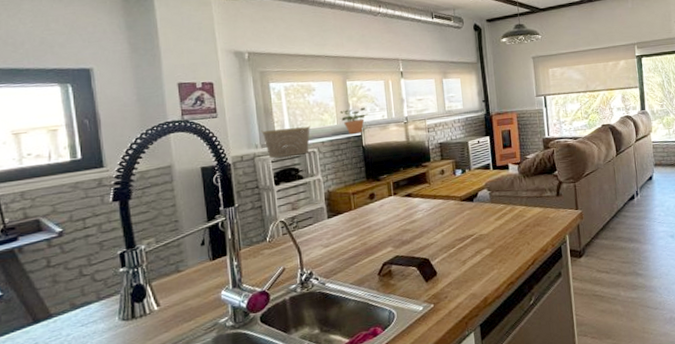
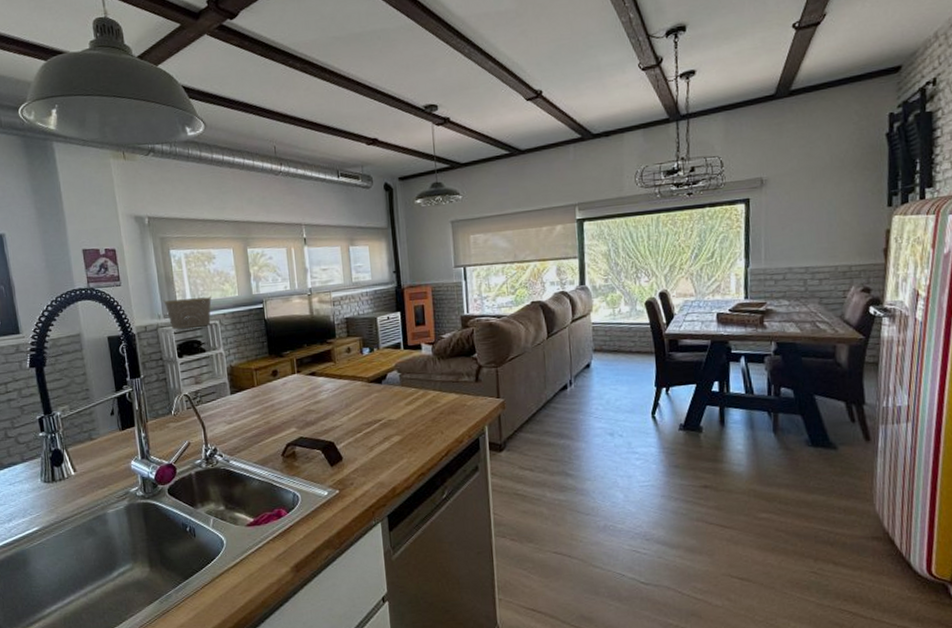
potted plant: present [340,107,369,135] -> none [241,277,271,307]

